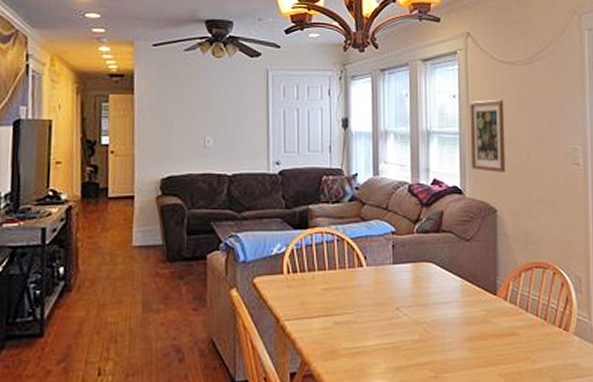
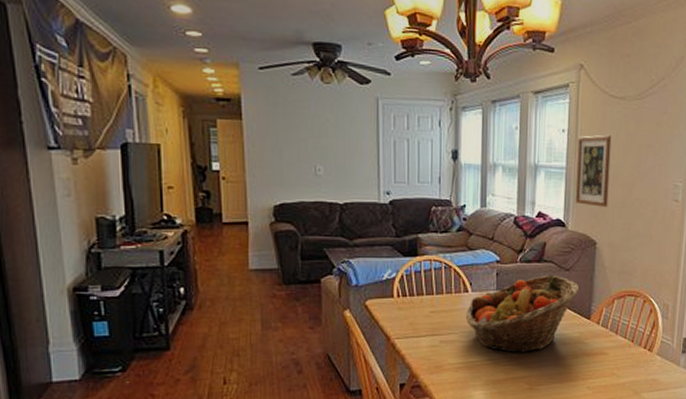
fruit basket: none [360,246,482,336] -> present [465,274,580,354]

